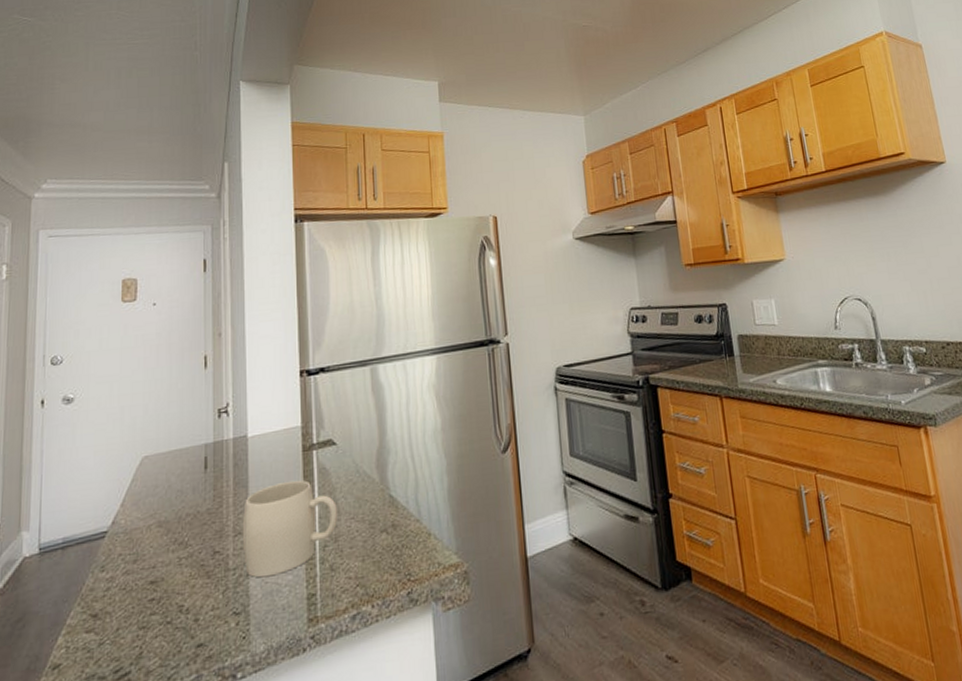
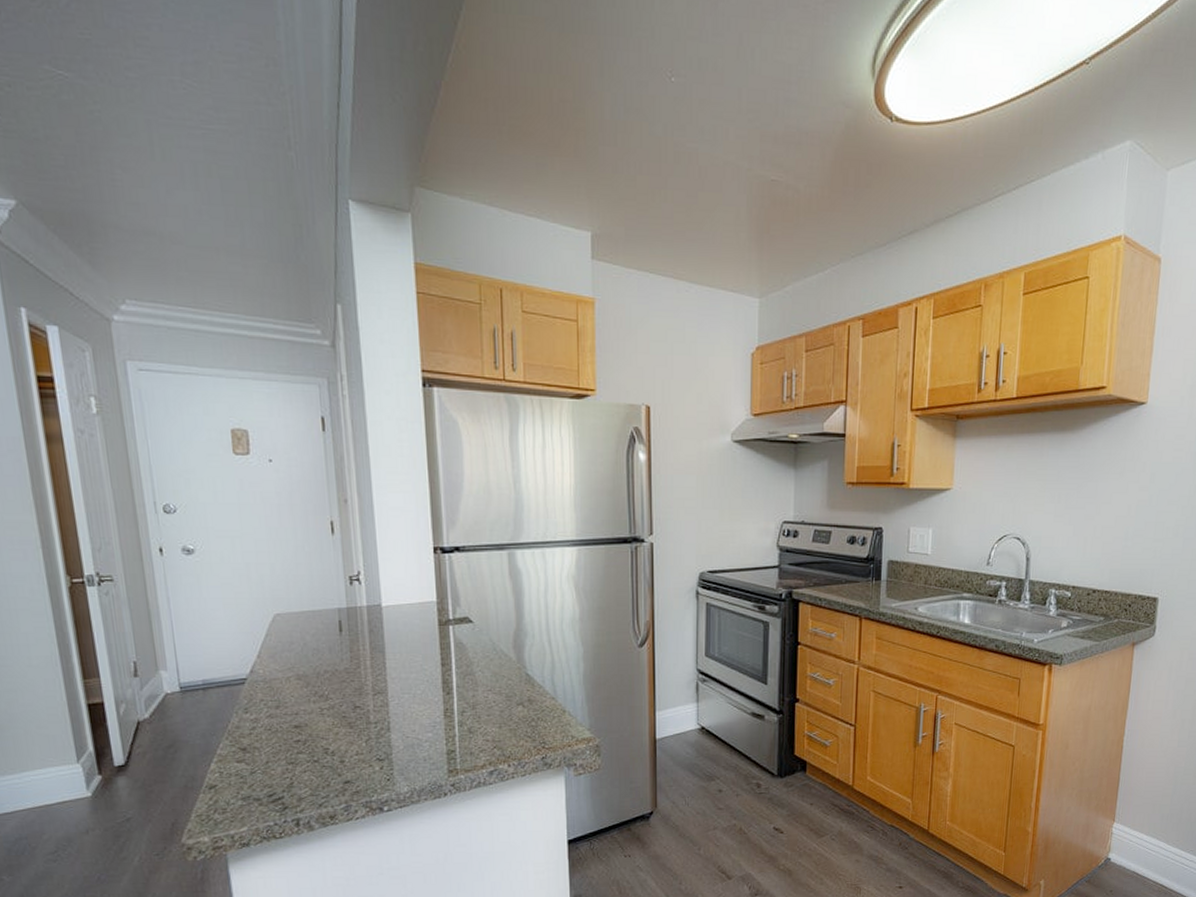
mug: present [242,480,338,578] -> none [380,651,476,733]

